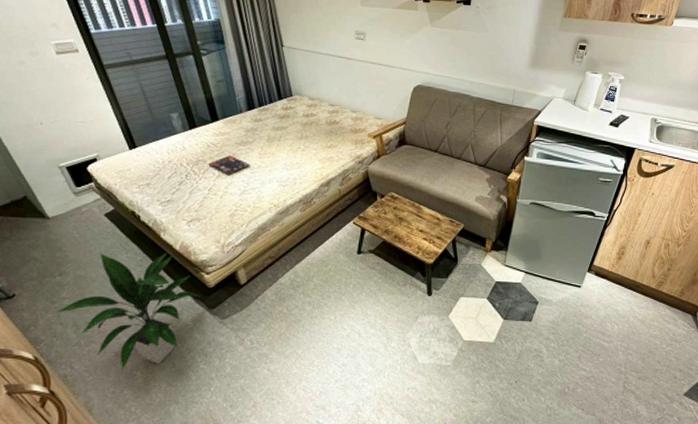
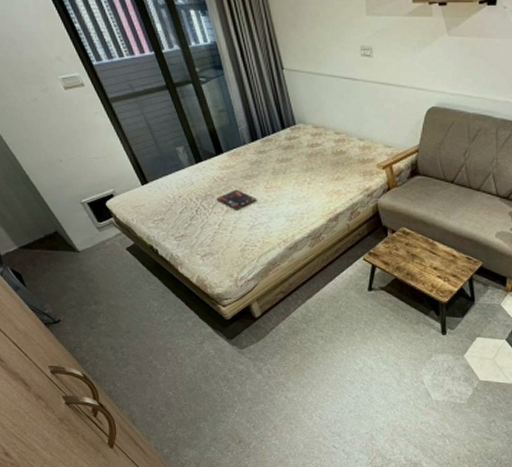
indoor plant: present [54,252,200,370] -> none [94,284,219,389]

